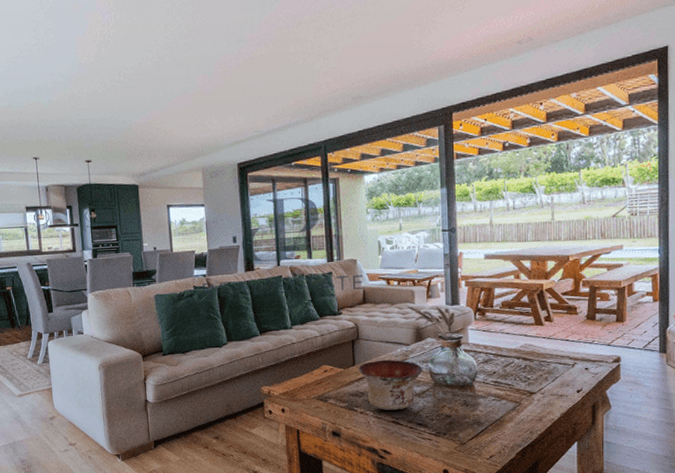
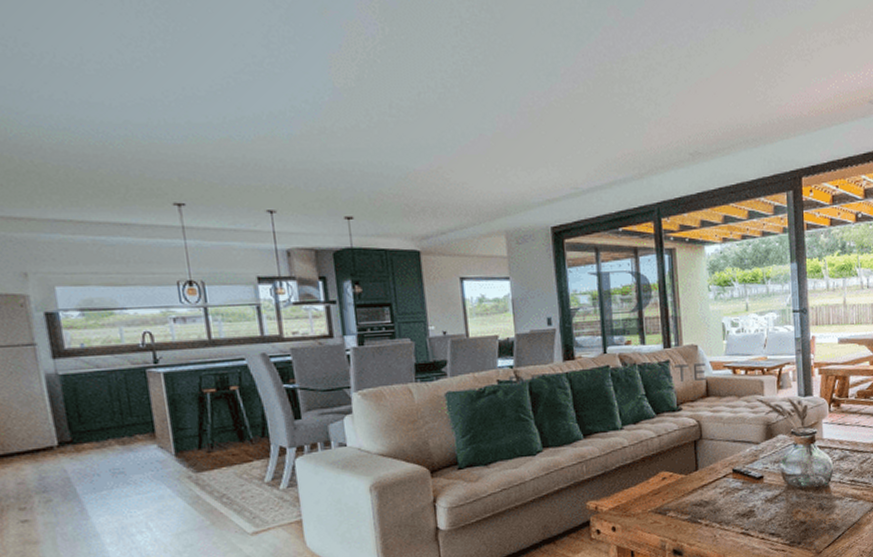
bowl: present [358,359,423,411] -> none [701,461,775,521]

